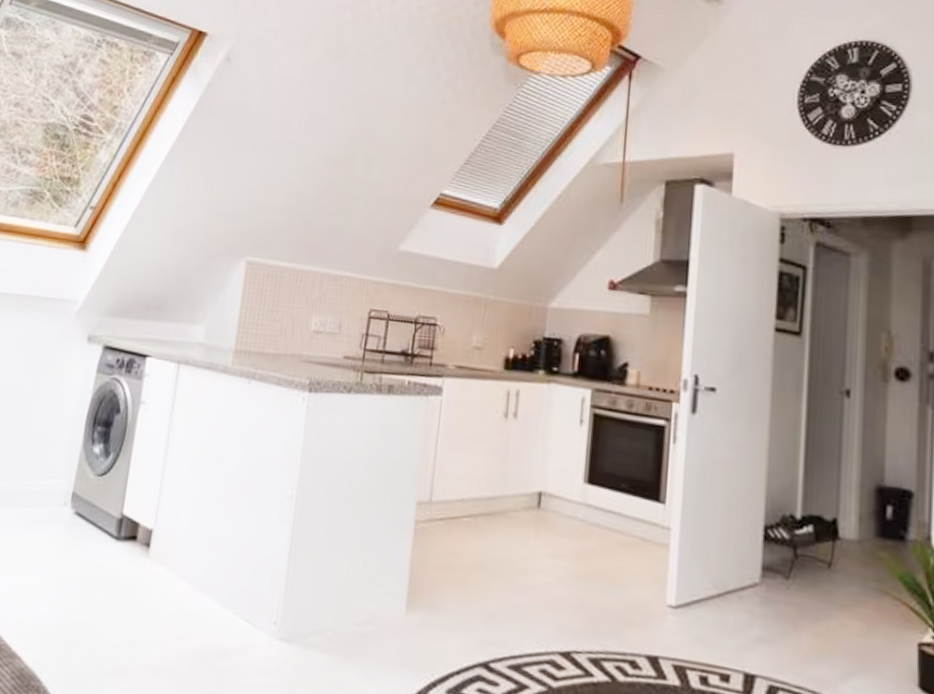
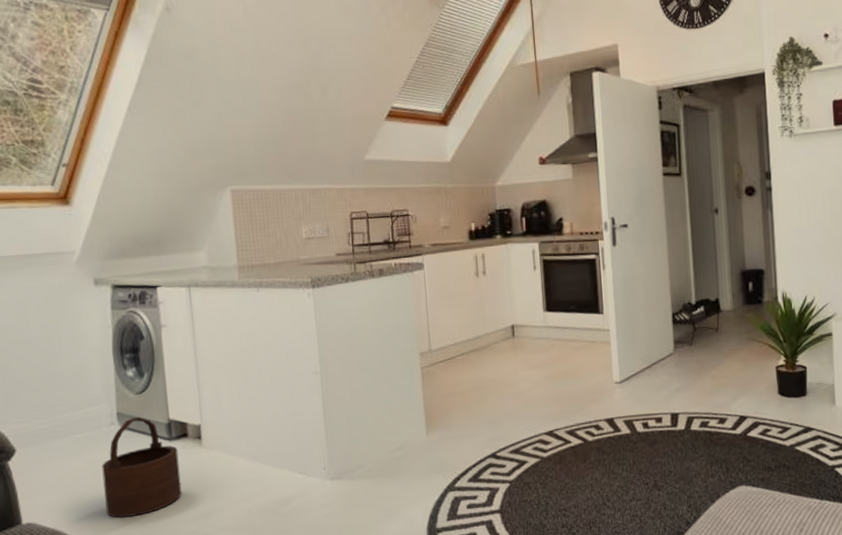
wooden bucket: none [33,502,123,623] -> present [101,417,182,518]

